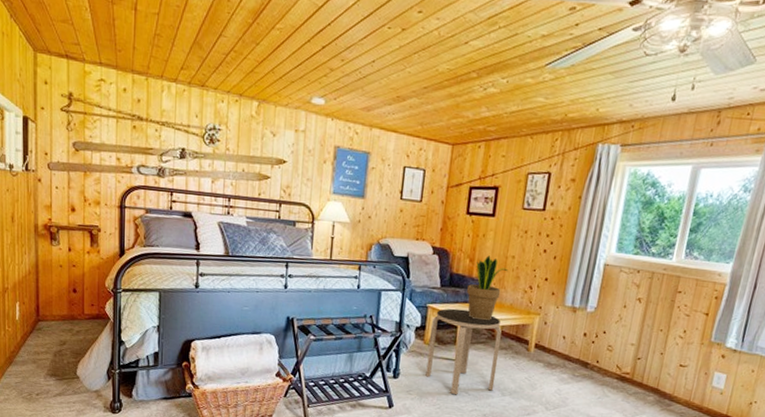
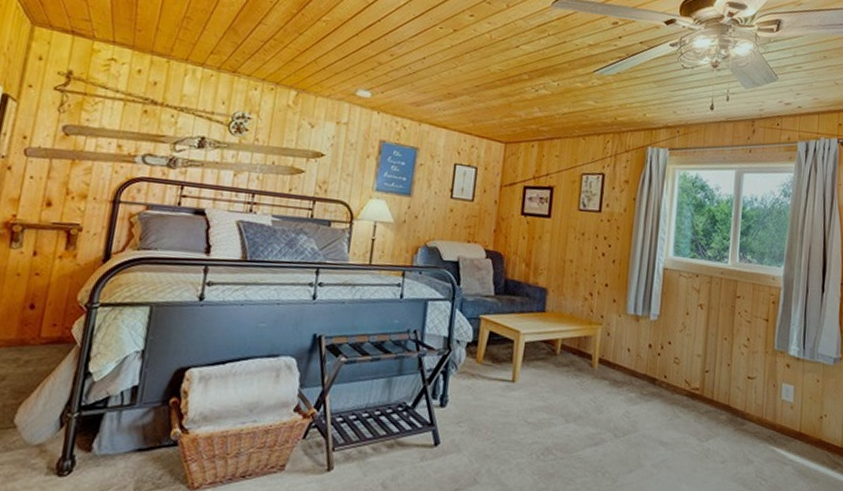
side table: present [425,308,502,395] -> none [478,319,562,425]
potted plant: present [467,255,508,321] -> none [523,259,567,334]

